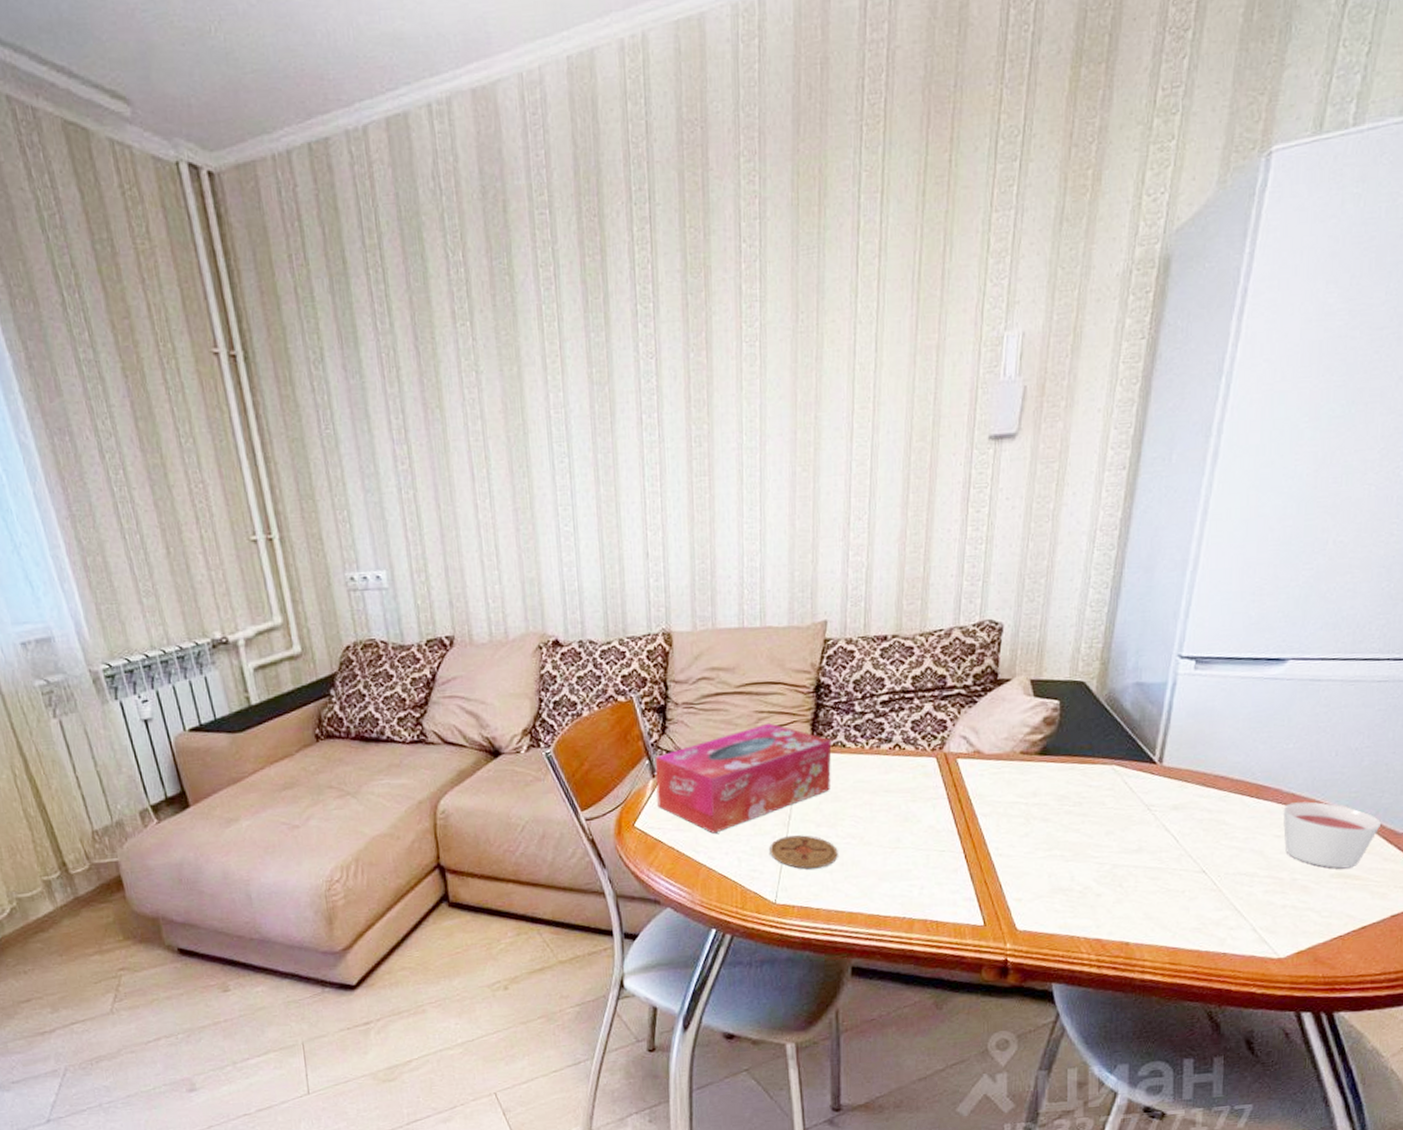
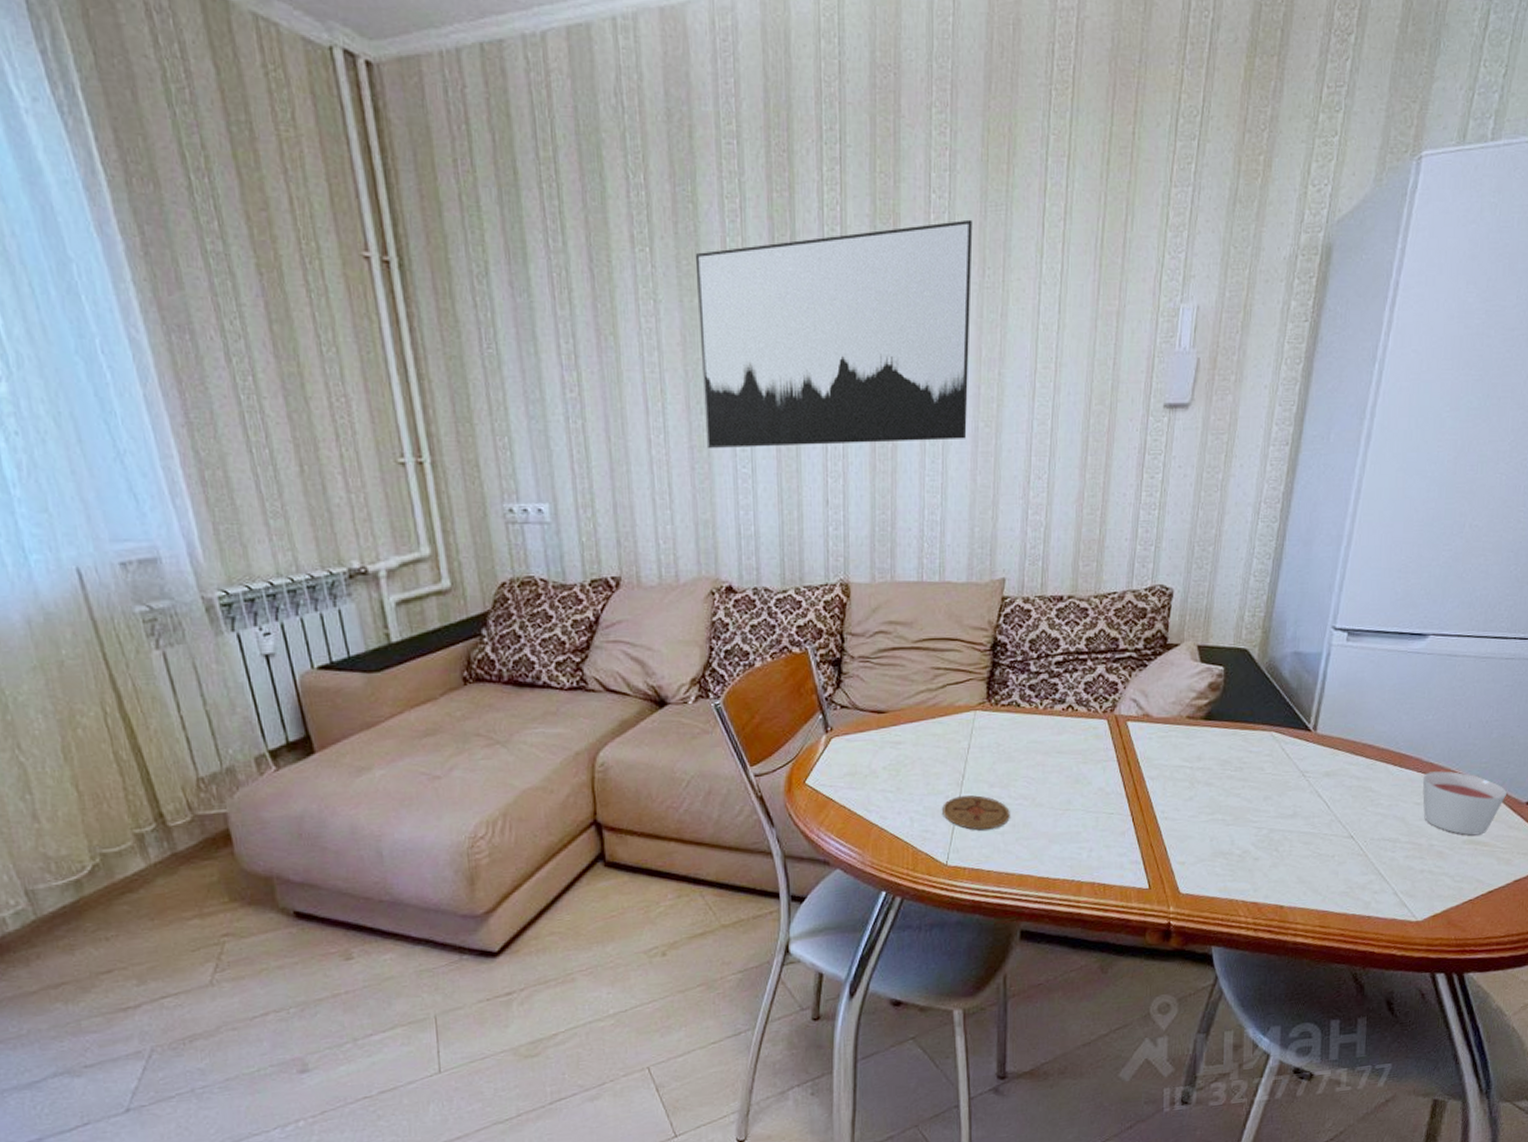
wall art: none [513,265,785,509] -> present [695,219,973,448]
tissue box: present [655,722,832,834] -> none [828,679,1007,792]

